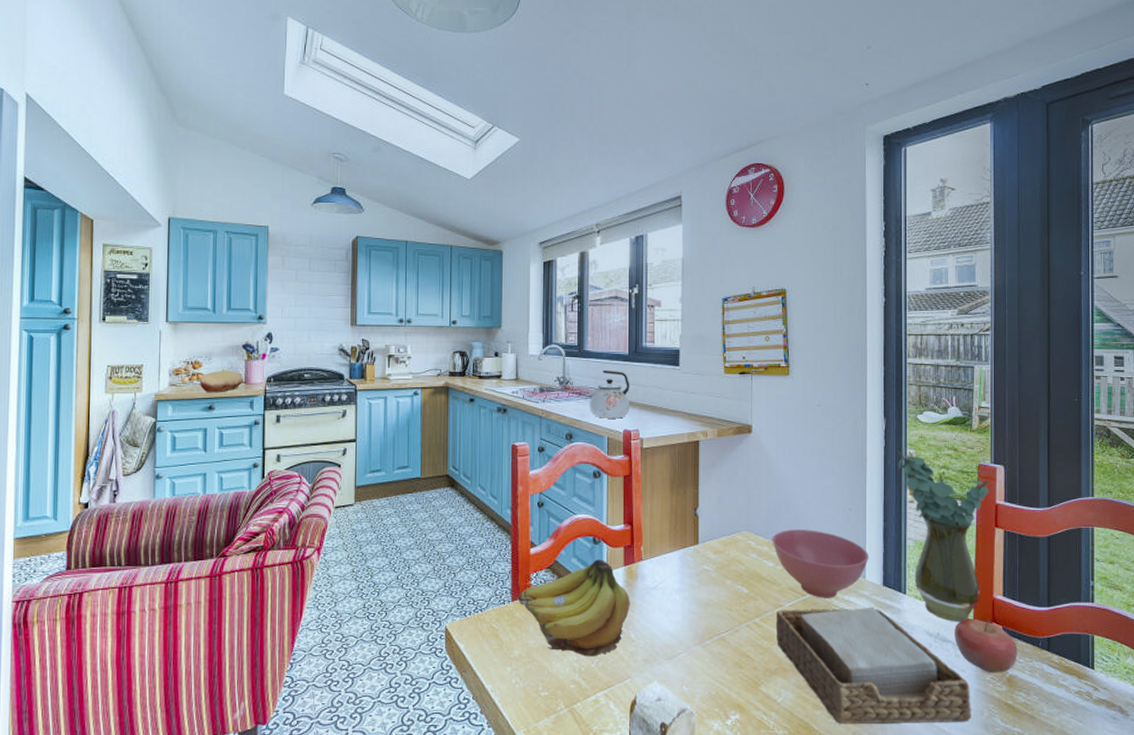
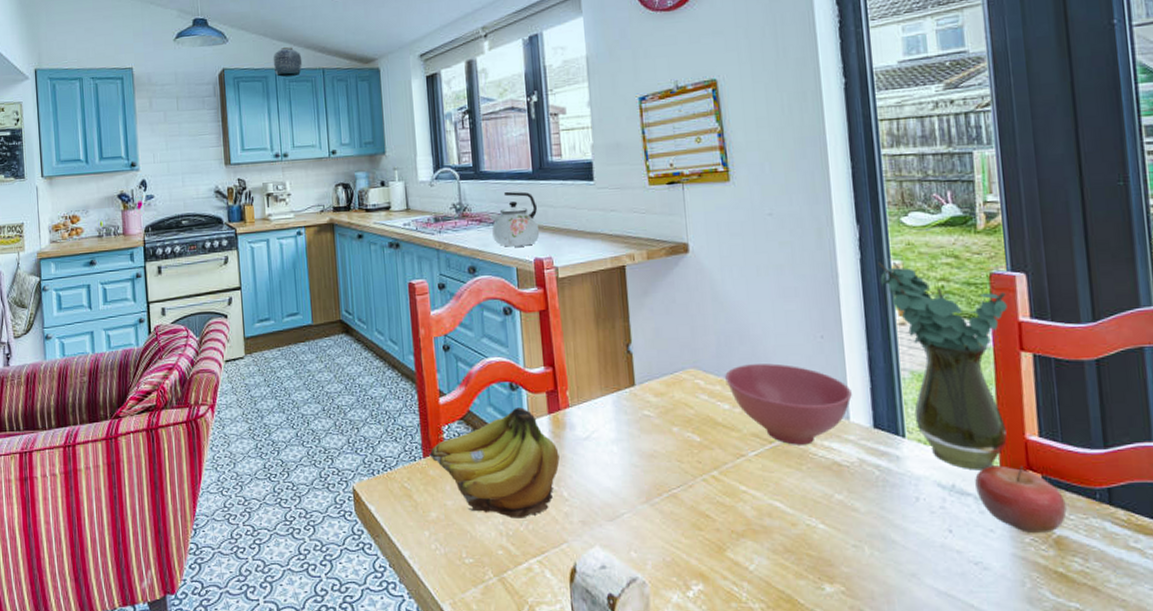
bread loaf: present [199,370,243,393] -> none [78,222,122,248]
decorative jar: none [405,223,433,251] -> present [273,47,303,77]
napkin holder: present [775,607,971,724] -> none [737,454,1008,596]

